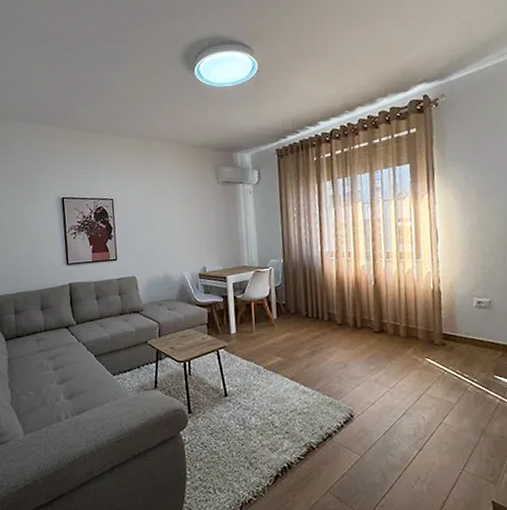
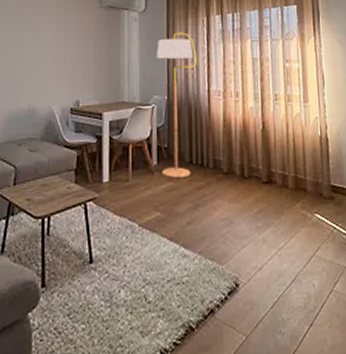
floor lamp: none [271,200,310,329] -> present [157,32,197,178]

